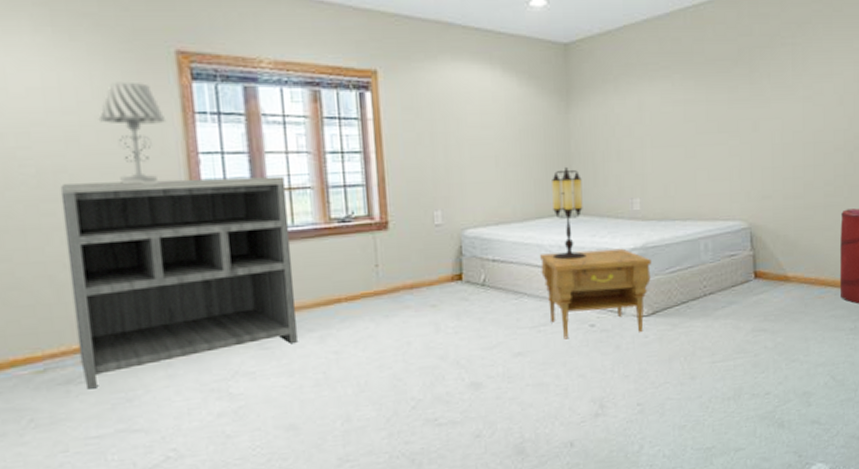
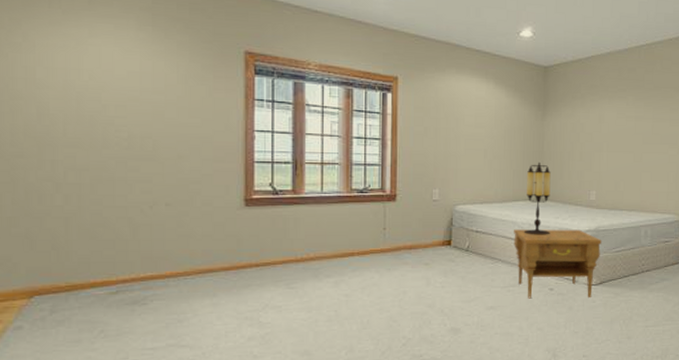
shelf unit: present [59,176,297,389] -> none [145,146,319,310]
table lamp: present [98,81,167,184] -> none [180,71,232,151]

